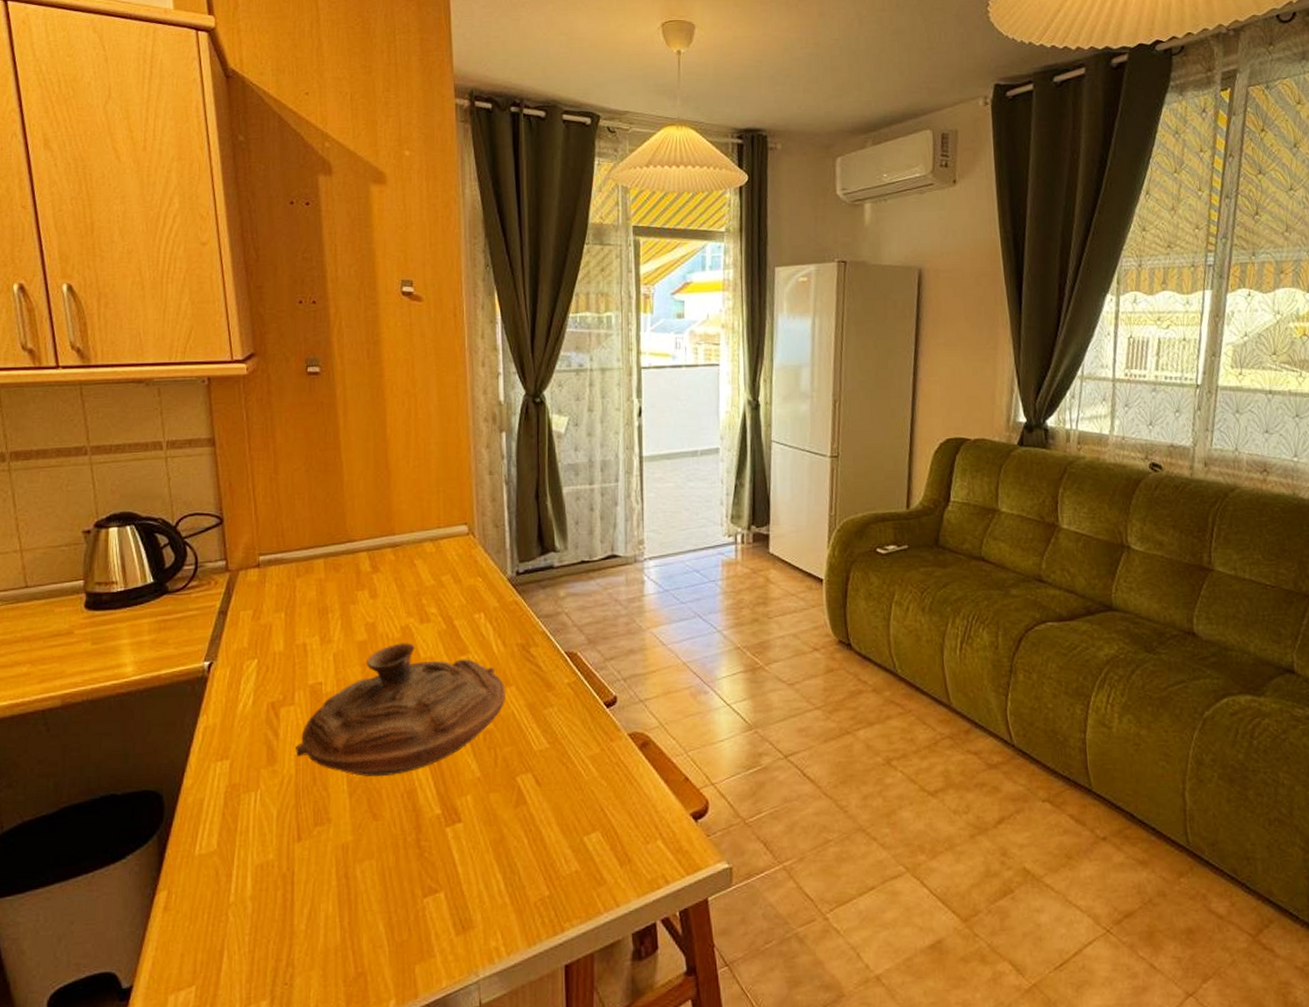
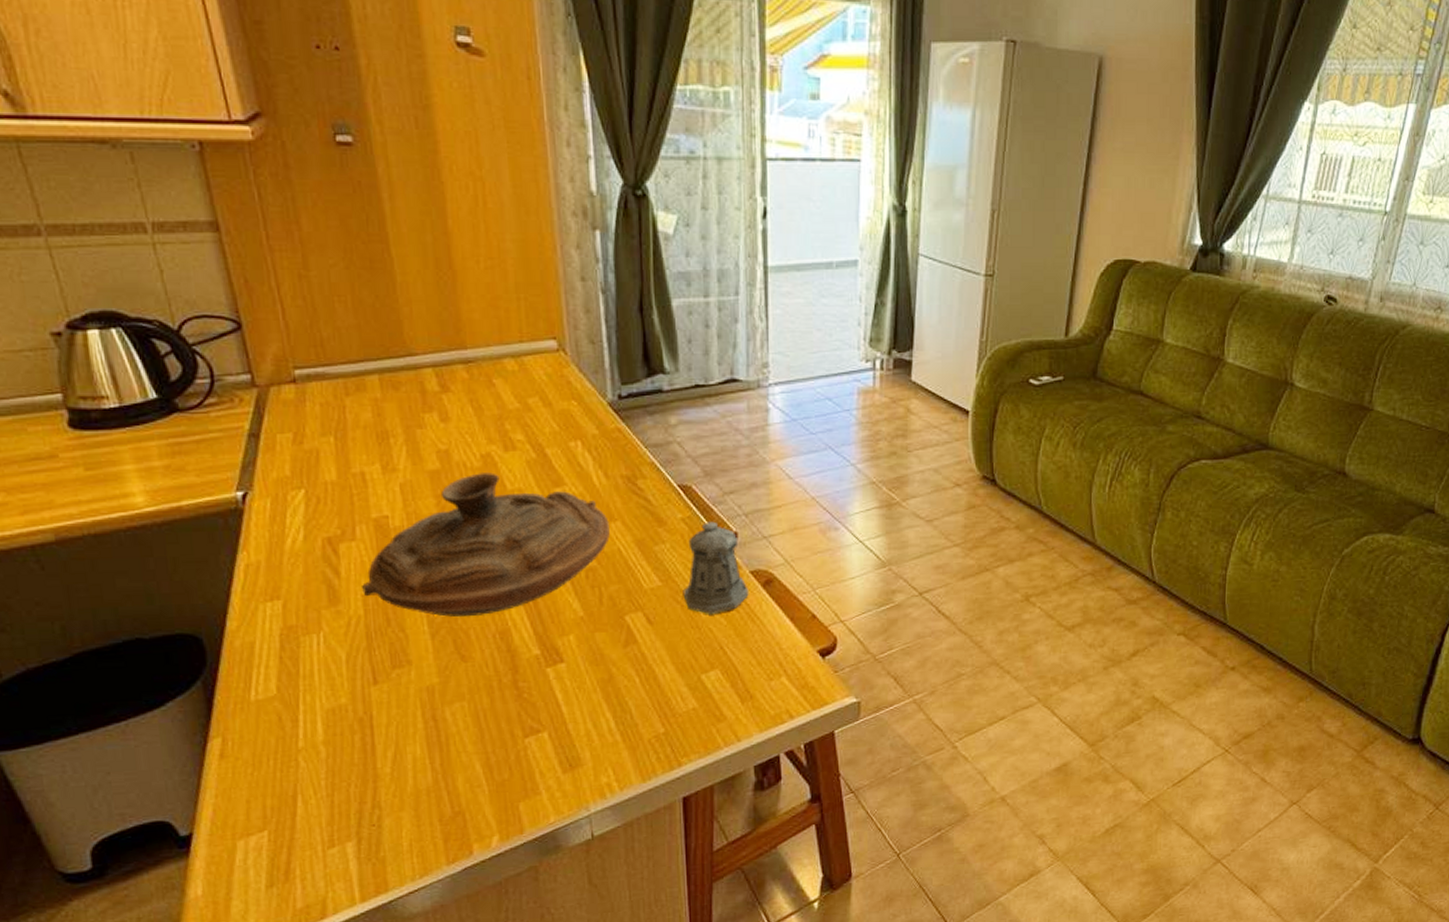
pepper shaker: none [568,686,627,777] -> present [683,521,749,615]

